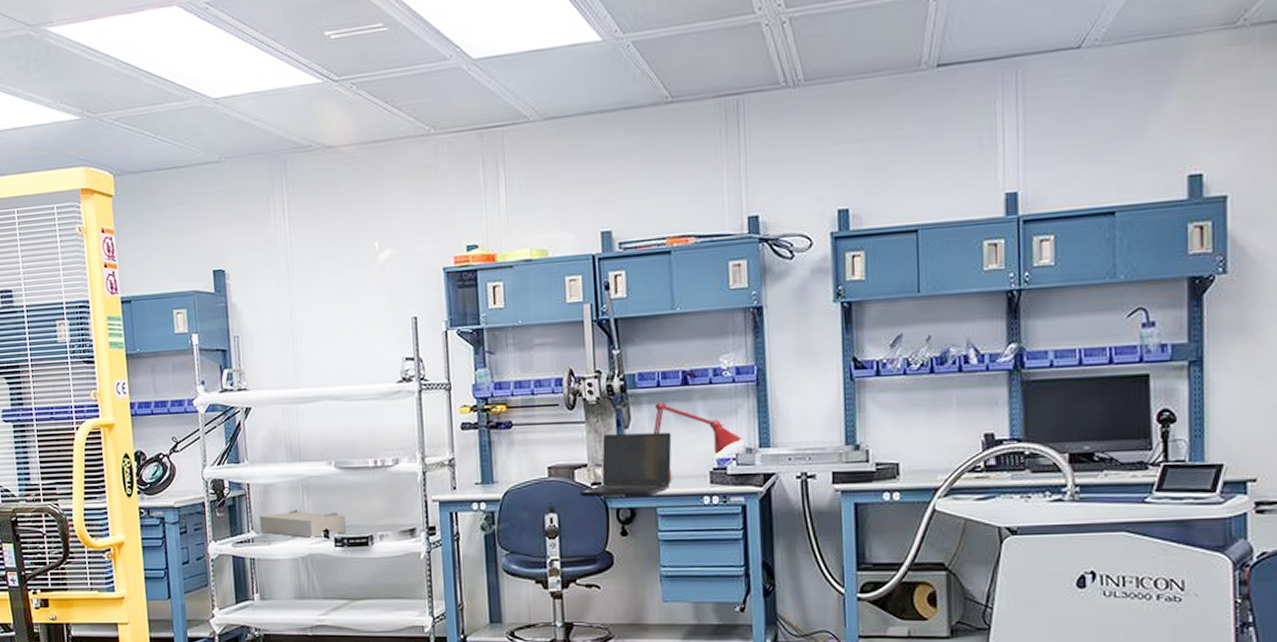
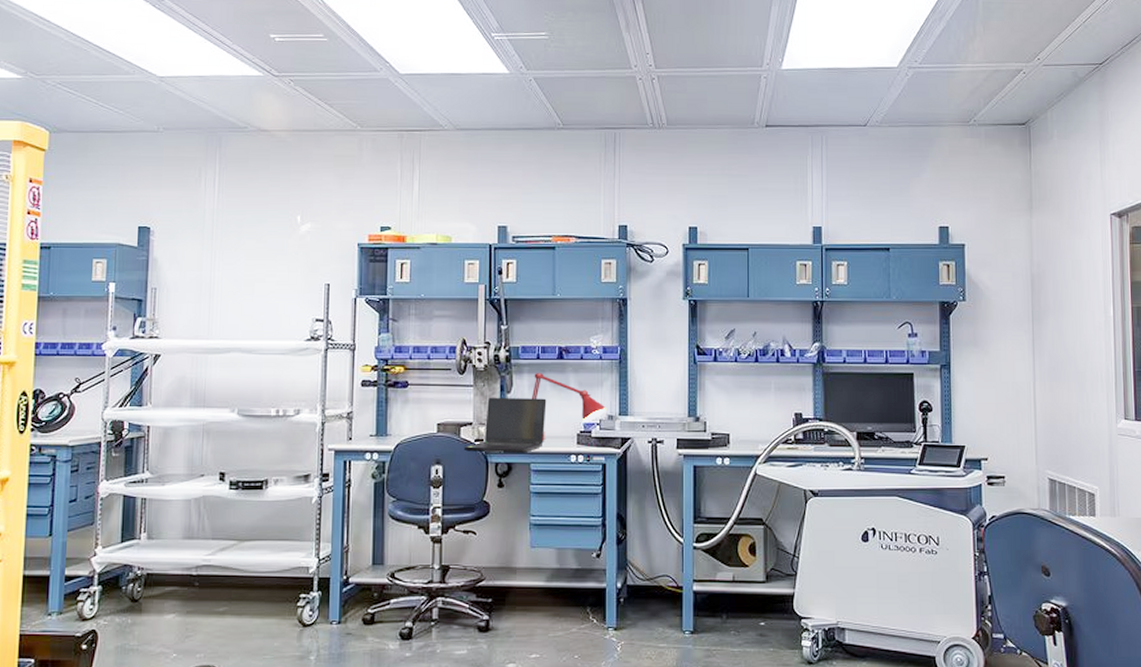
storage bin: present [259,509,346,538] -> none [155,453,242,480]

